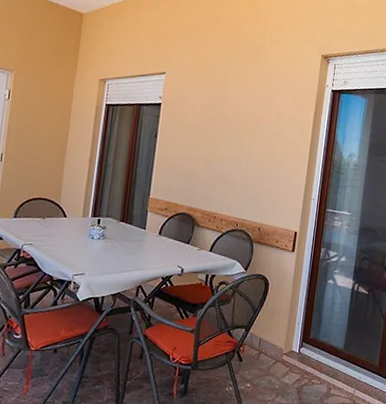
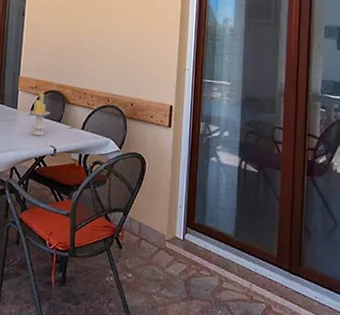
candle: none [157,215,180,257] -> present [29,93,51,136]

